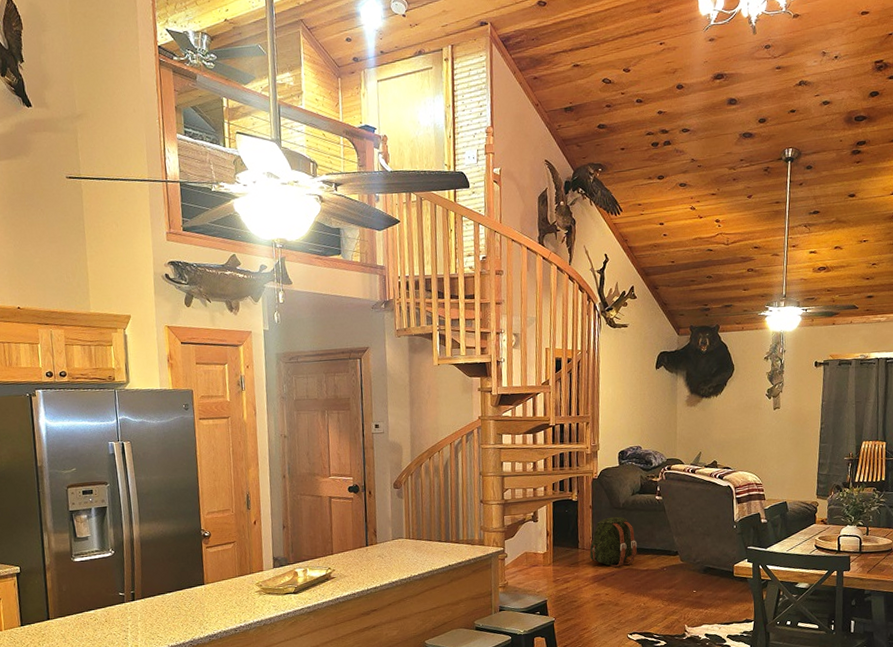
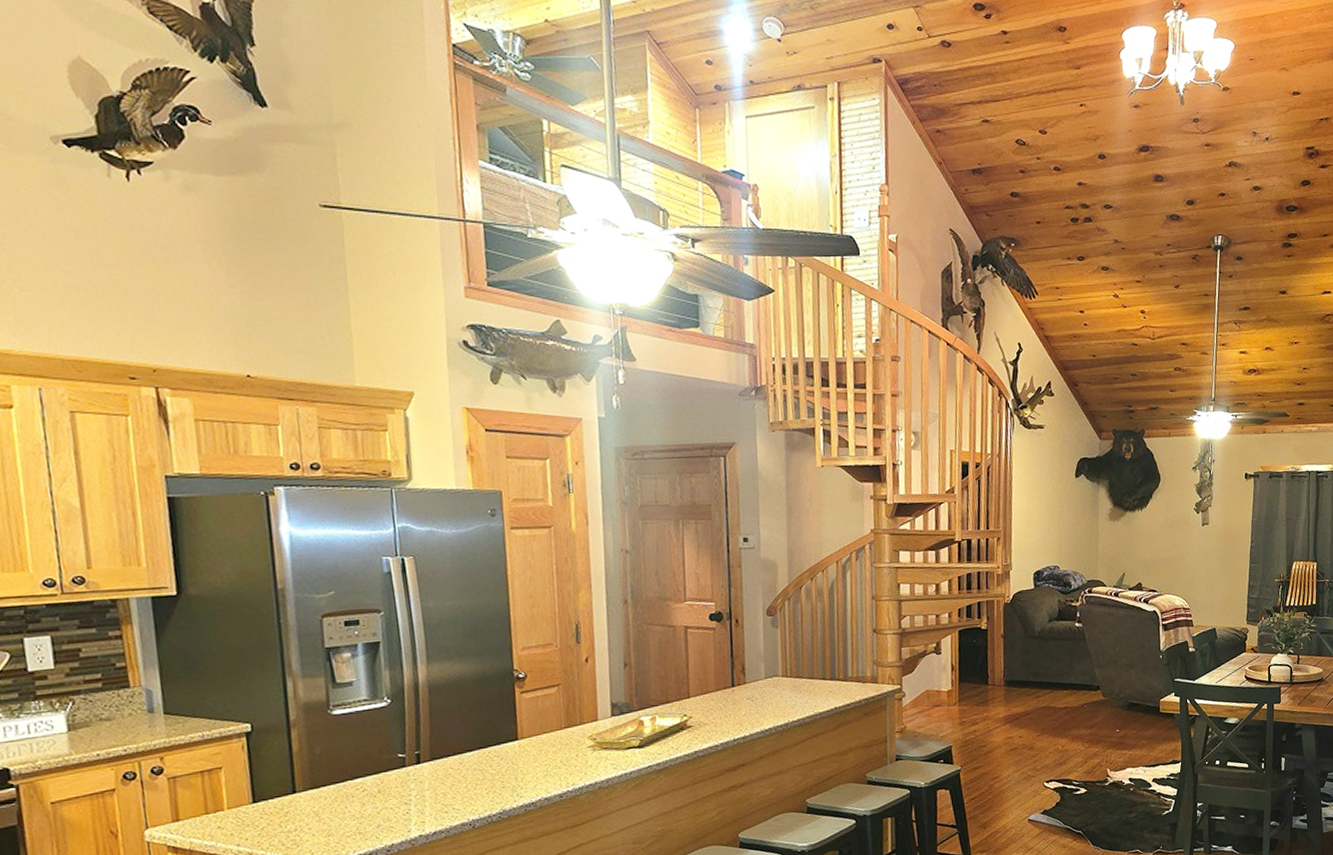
backpack: present [589,516,637,568] -> none [1001,646,1054,706]

